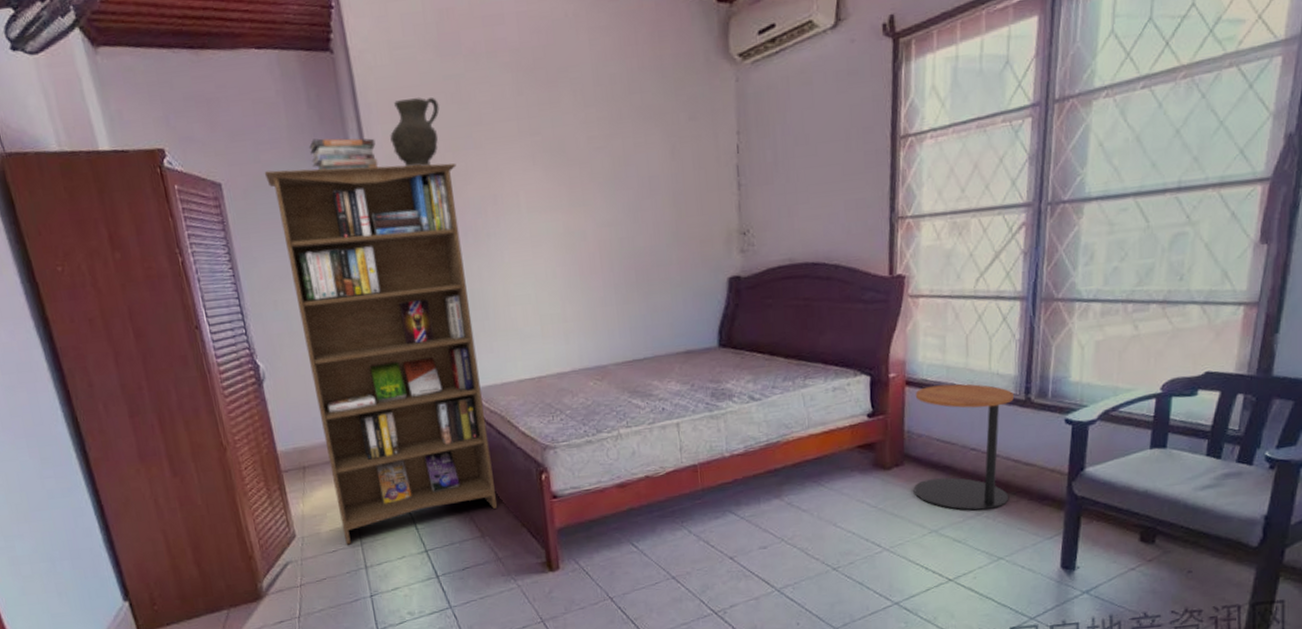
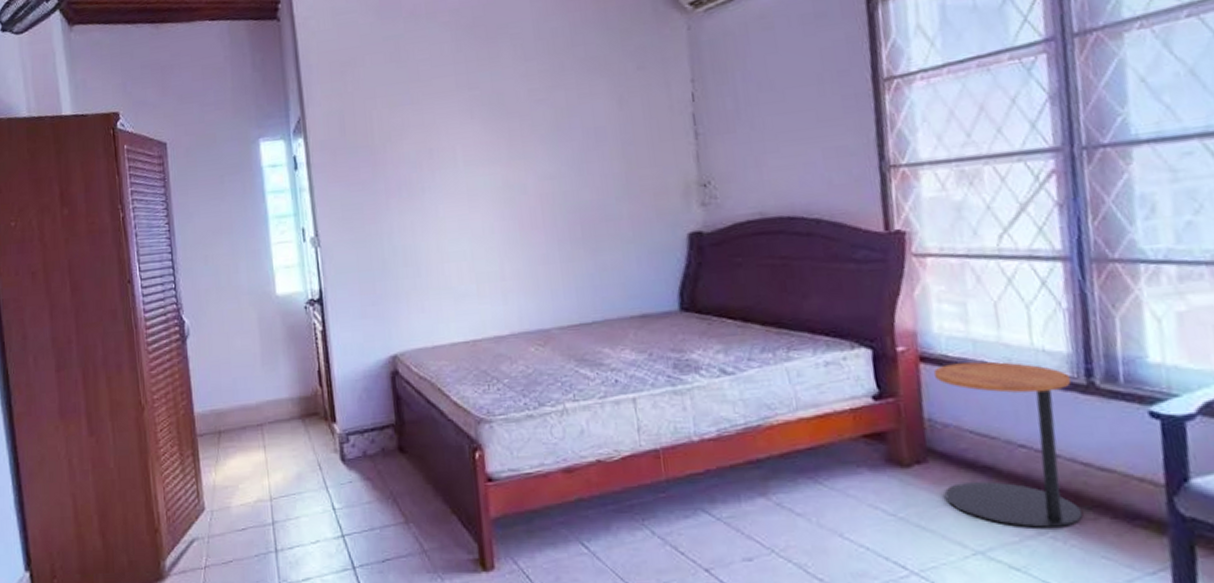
bookcase: present [264,163,497,545] -> none [207,119,424,523]
book stack: present [309,138,379,171] -> none [251,97,316,129]
decorative vase: present [390,97,440,167] -> none [329,57,378,124]

